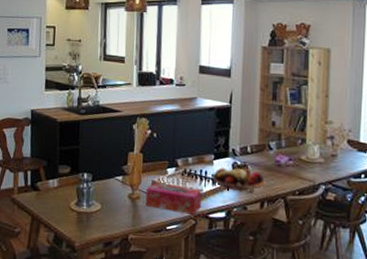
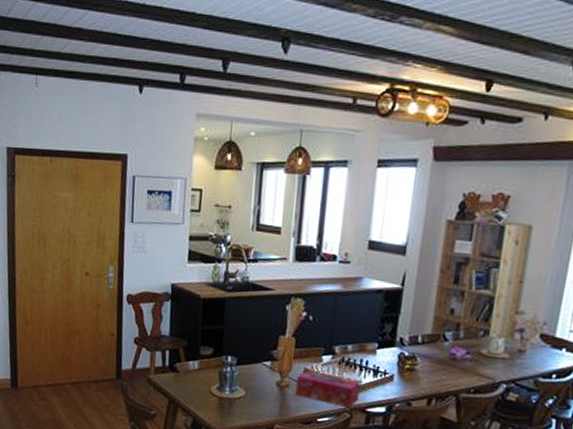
fruit basket: present [212,167,266,193] -> none [374,358,436,388]

